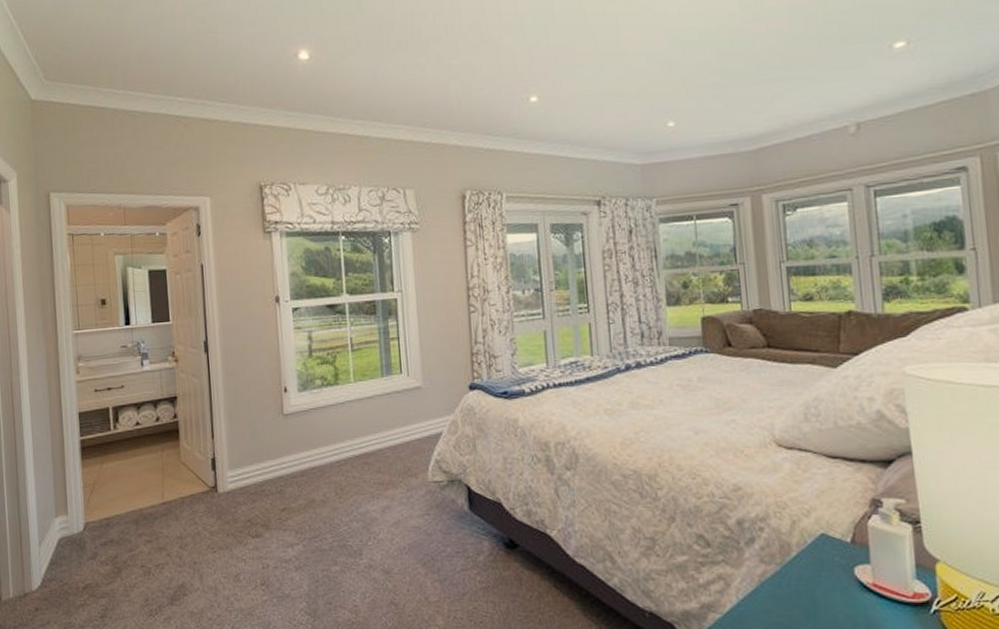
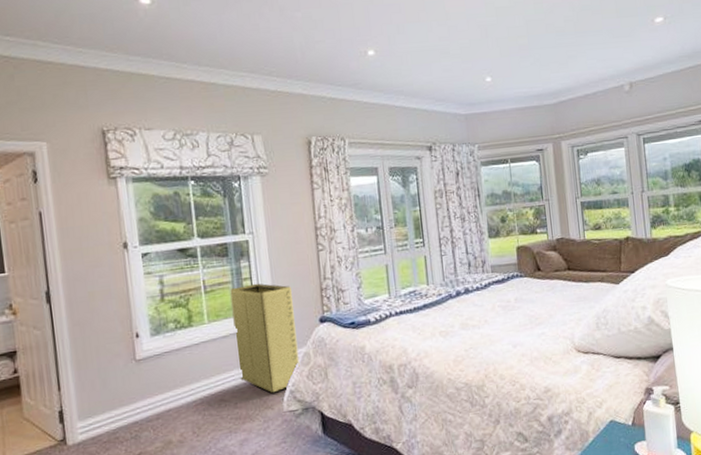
laundry hamper: none [377,343,447,461] -> present [230,283,300,393]

